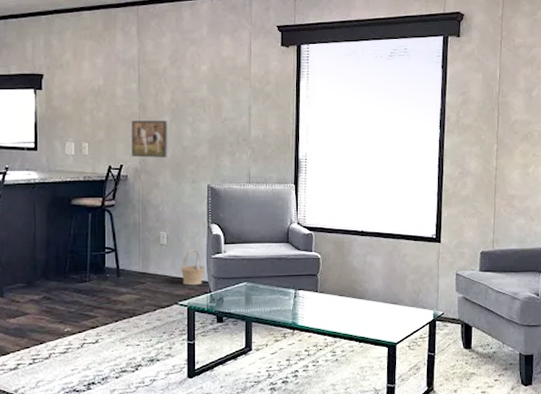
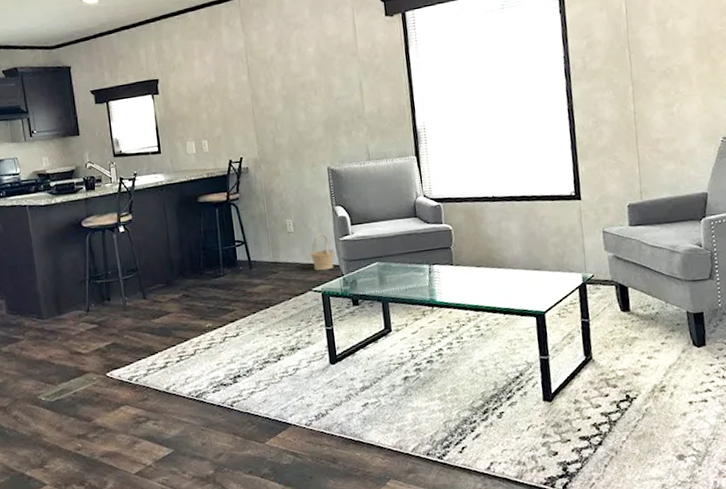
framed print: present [131,121,167,158] -> none [246,108,284,148]

